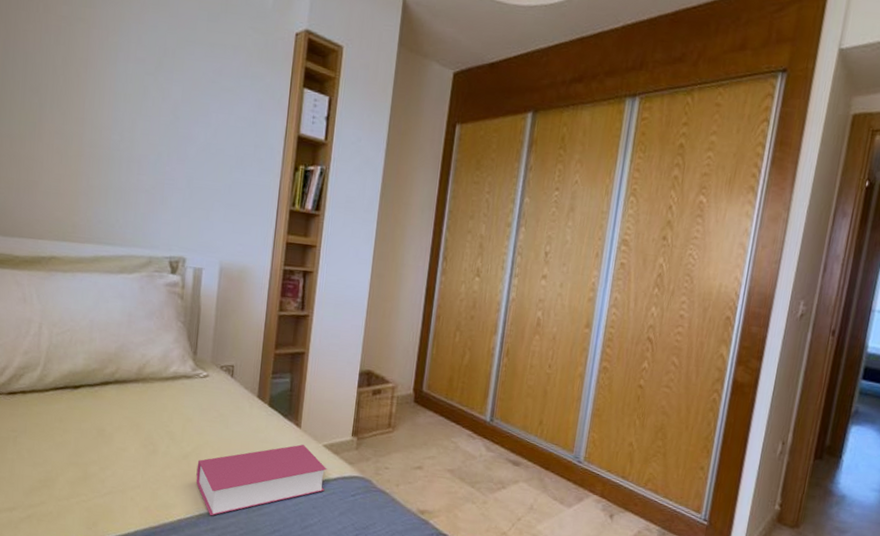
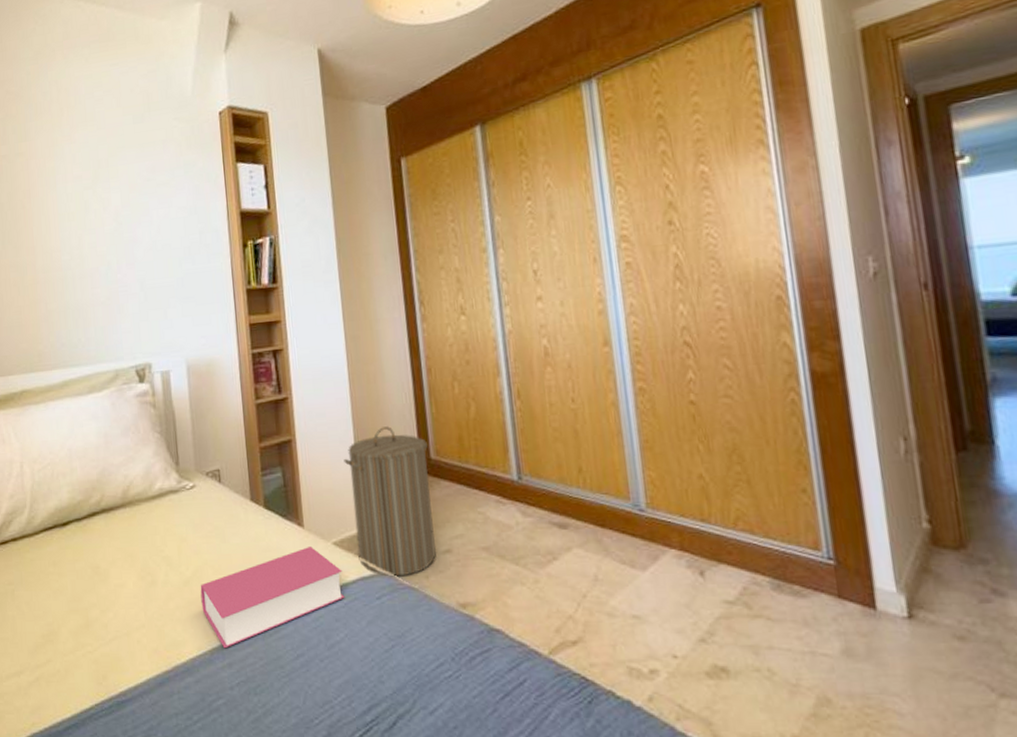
laundry hamper: none [343,357,423,482] -> present [344,426,437,577]

